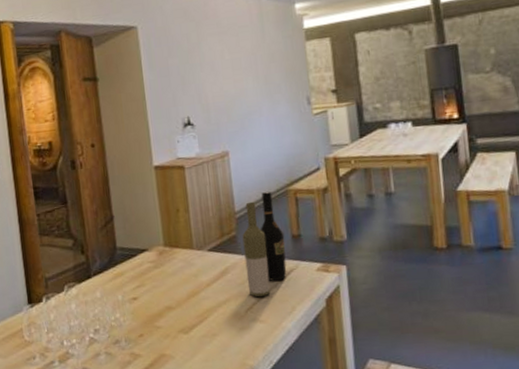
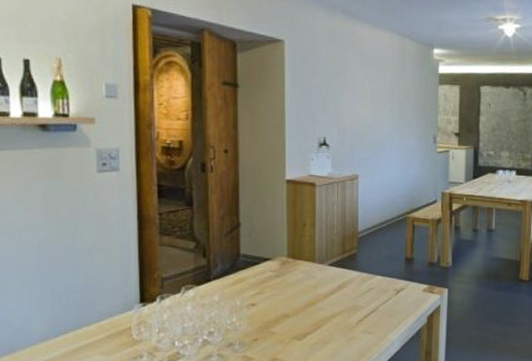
bottle: present [242,202,271,298] -> none [361,225,383,311]
wine bottle: present [260,192,287,281] -> none [378,217,399,297]

